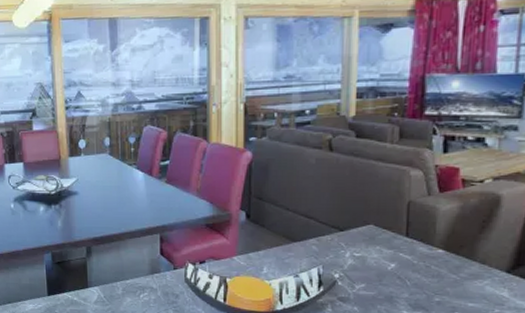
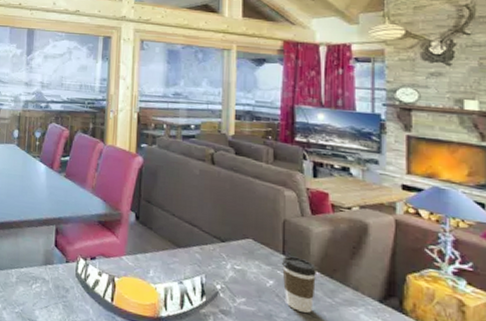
coffee cup: none [405,237,442,291] -> present [282,255,316,313]

